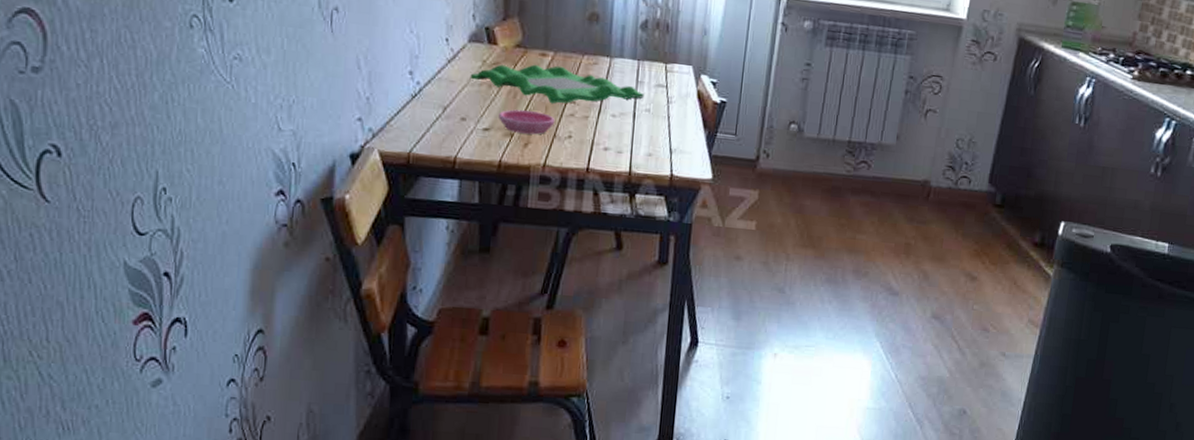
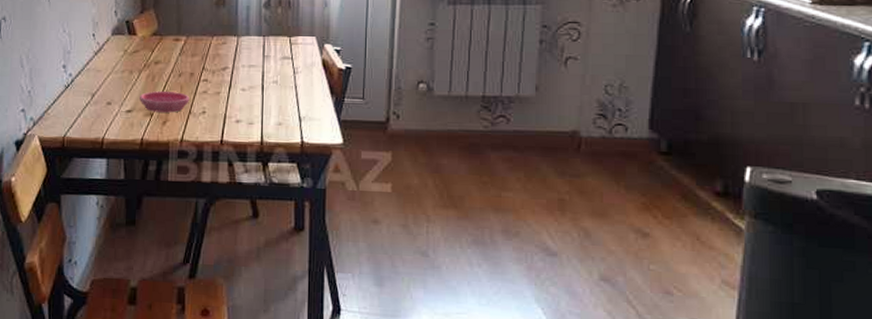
flower pot: present [470,64,644,104] -> none [113,48,271,84]

